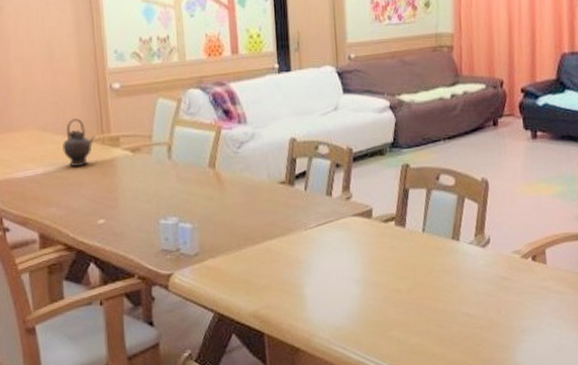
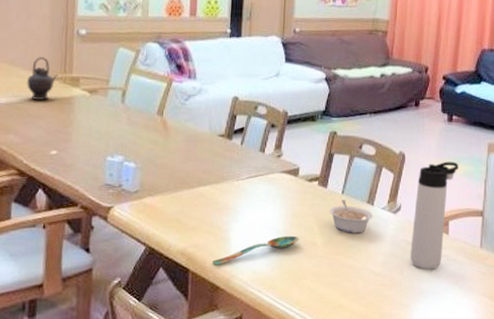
spoon: none [289,284,381,325] -> present [213,235,299,265]
legume: none [411,238,460,275] -> present [329,200,373,234]
thermos bottle: none [505,182,549,306] -> present [410,161,458,270]

